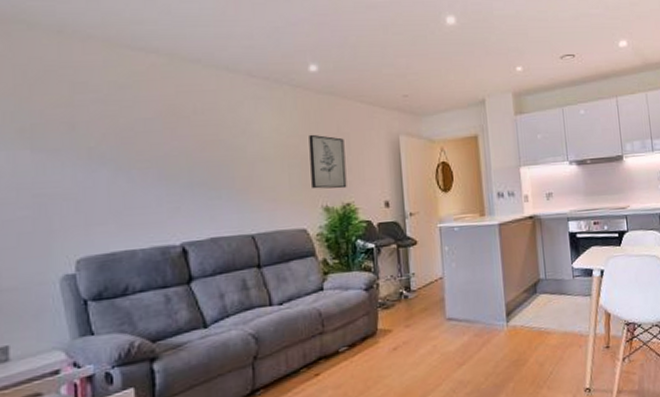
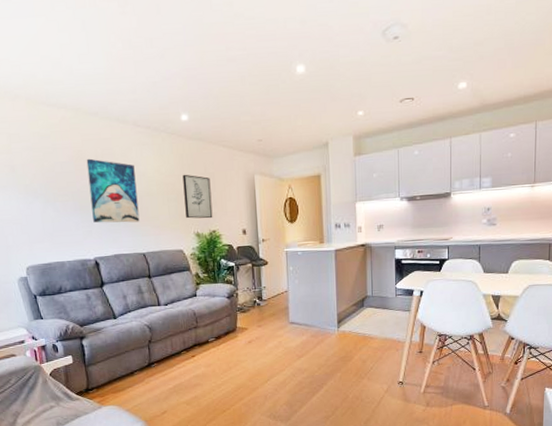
wall art: none [180,114,249,197] -> present [86,158,140,223]

